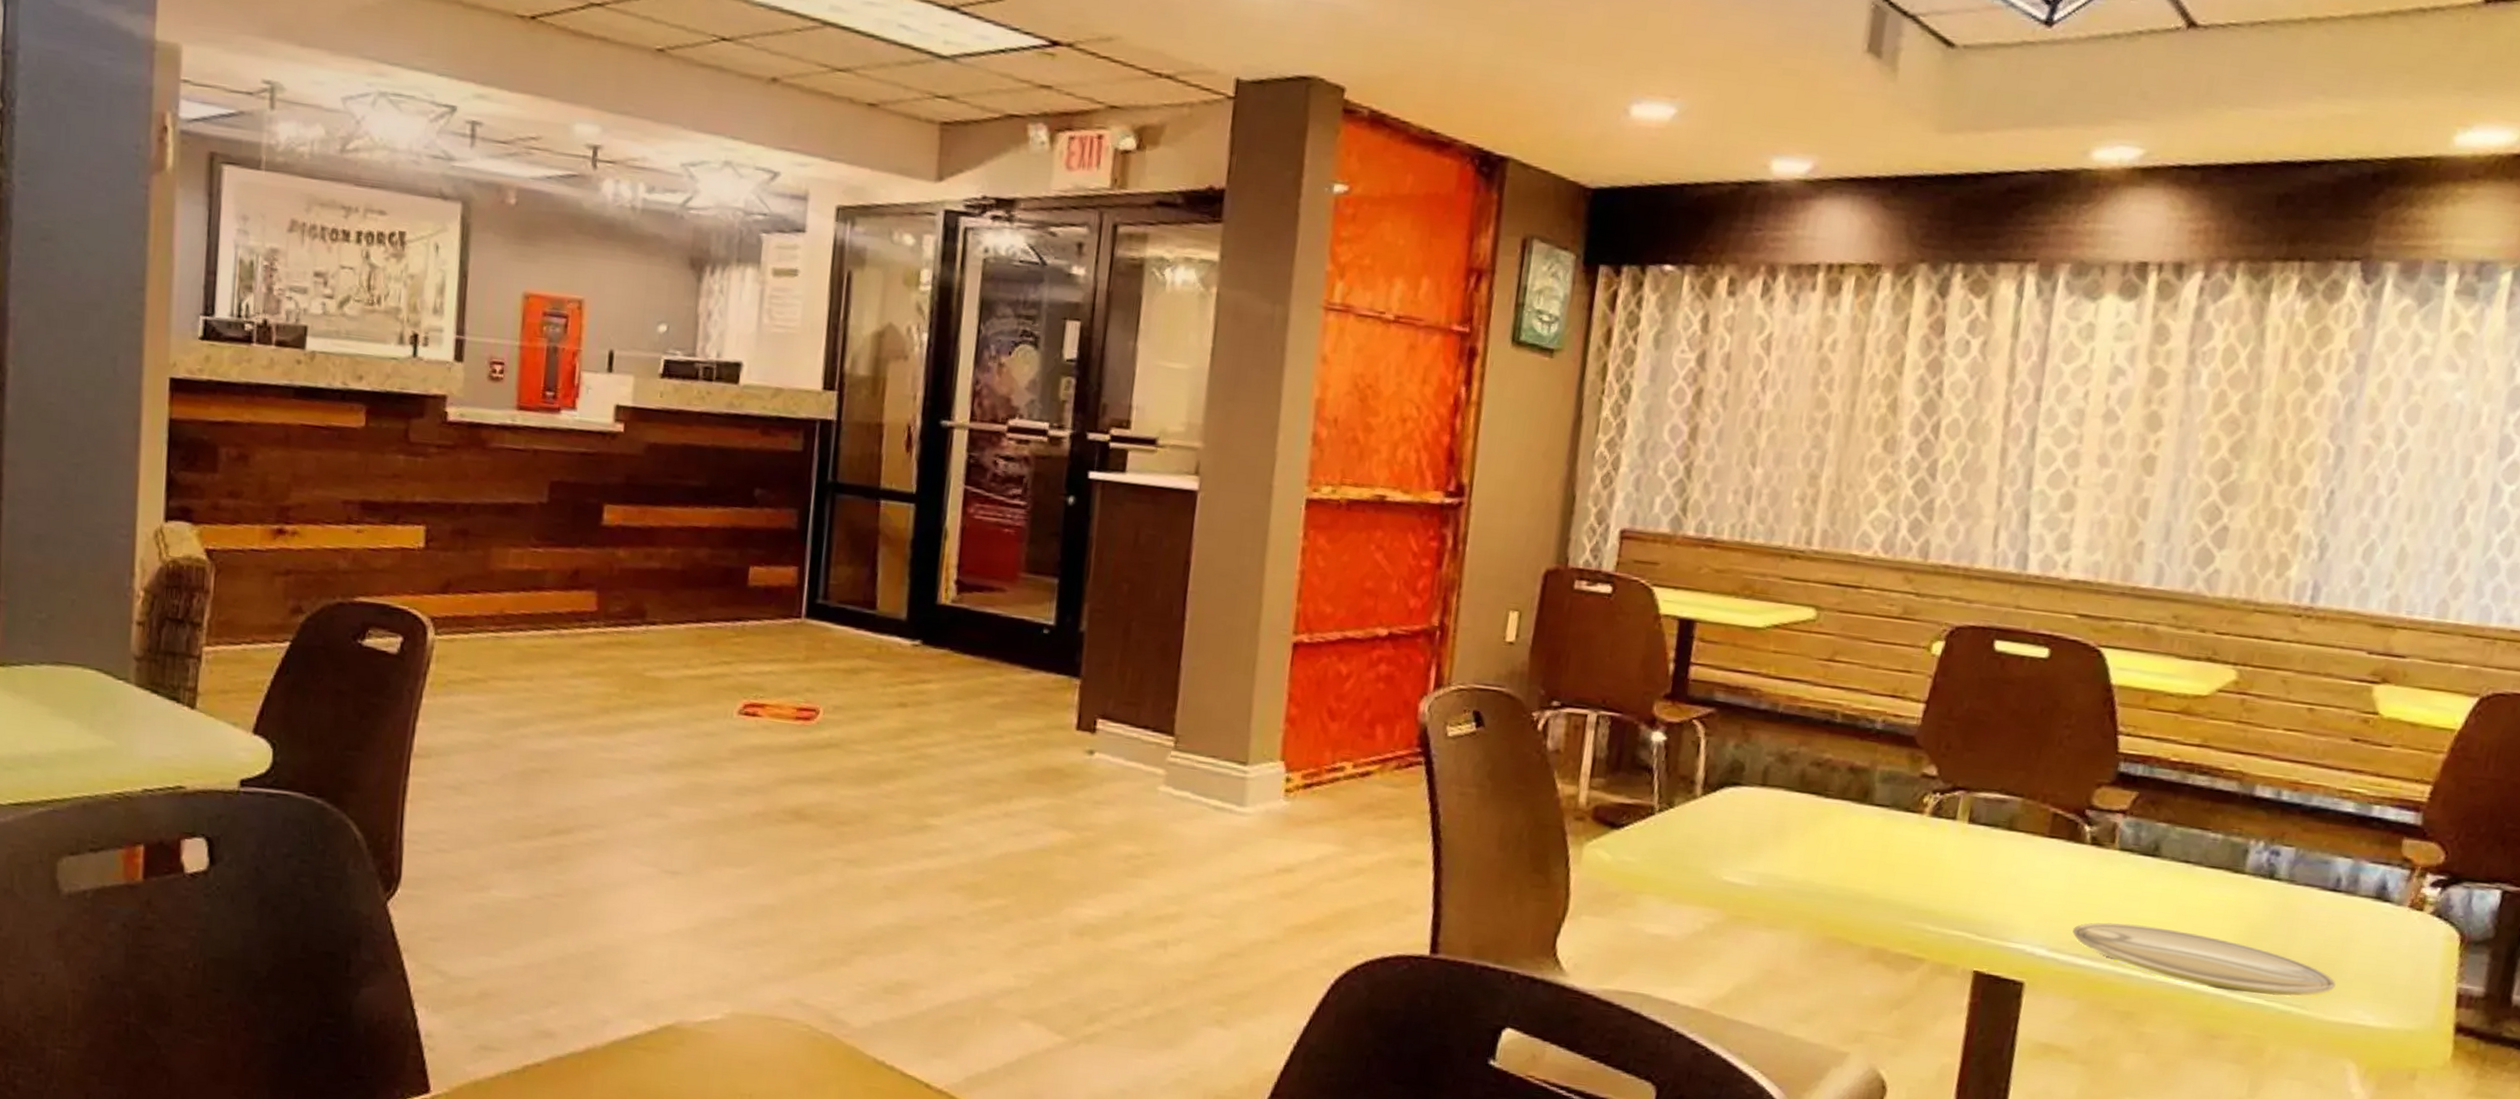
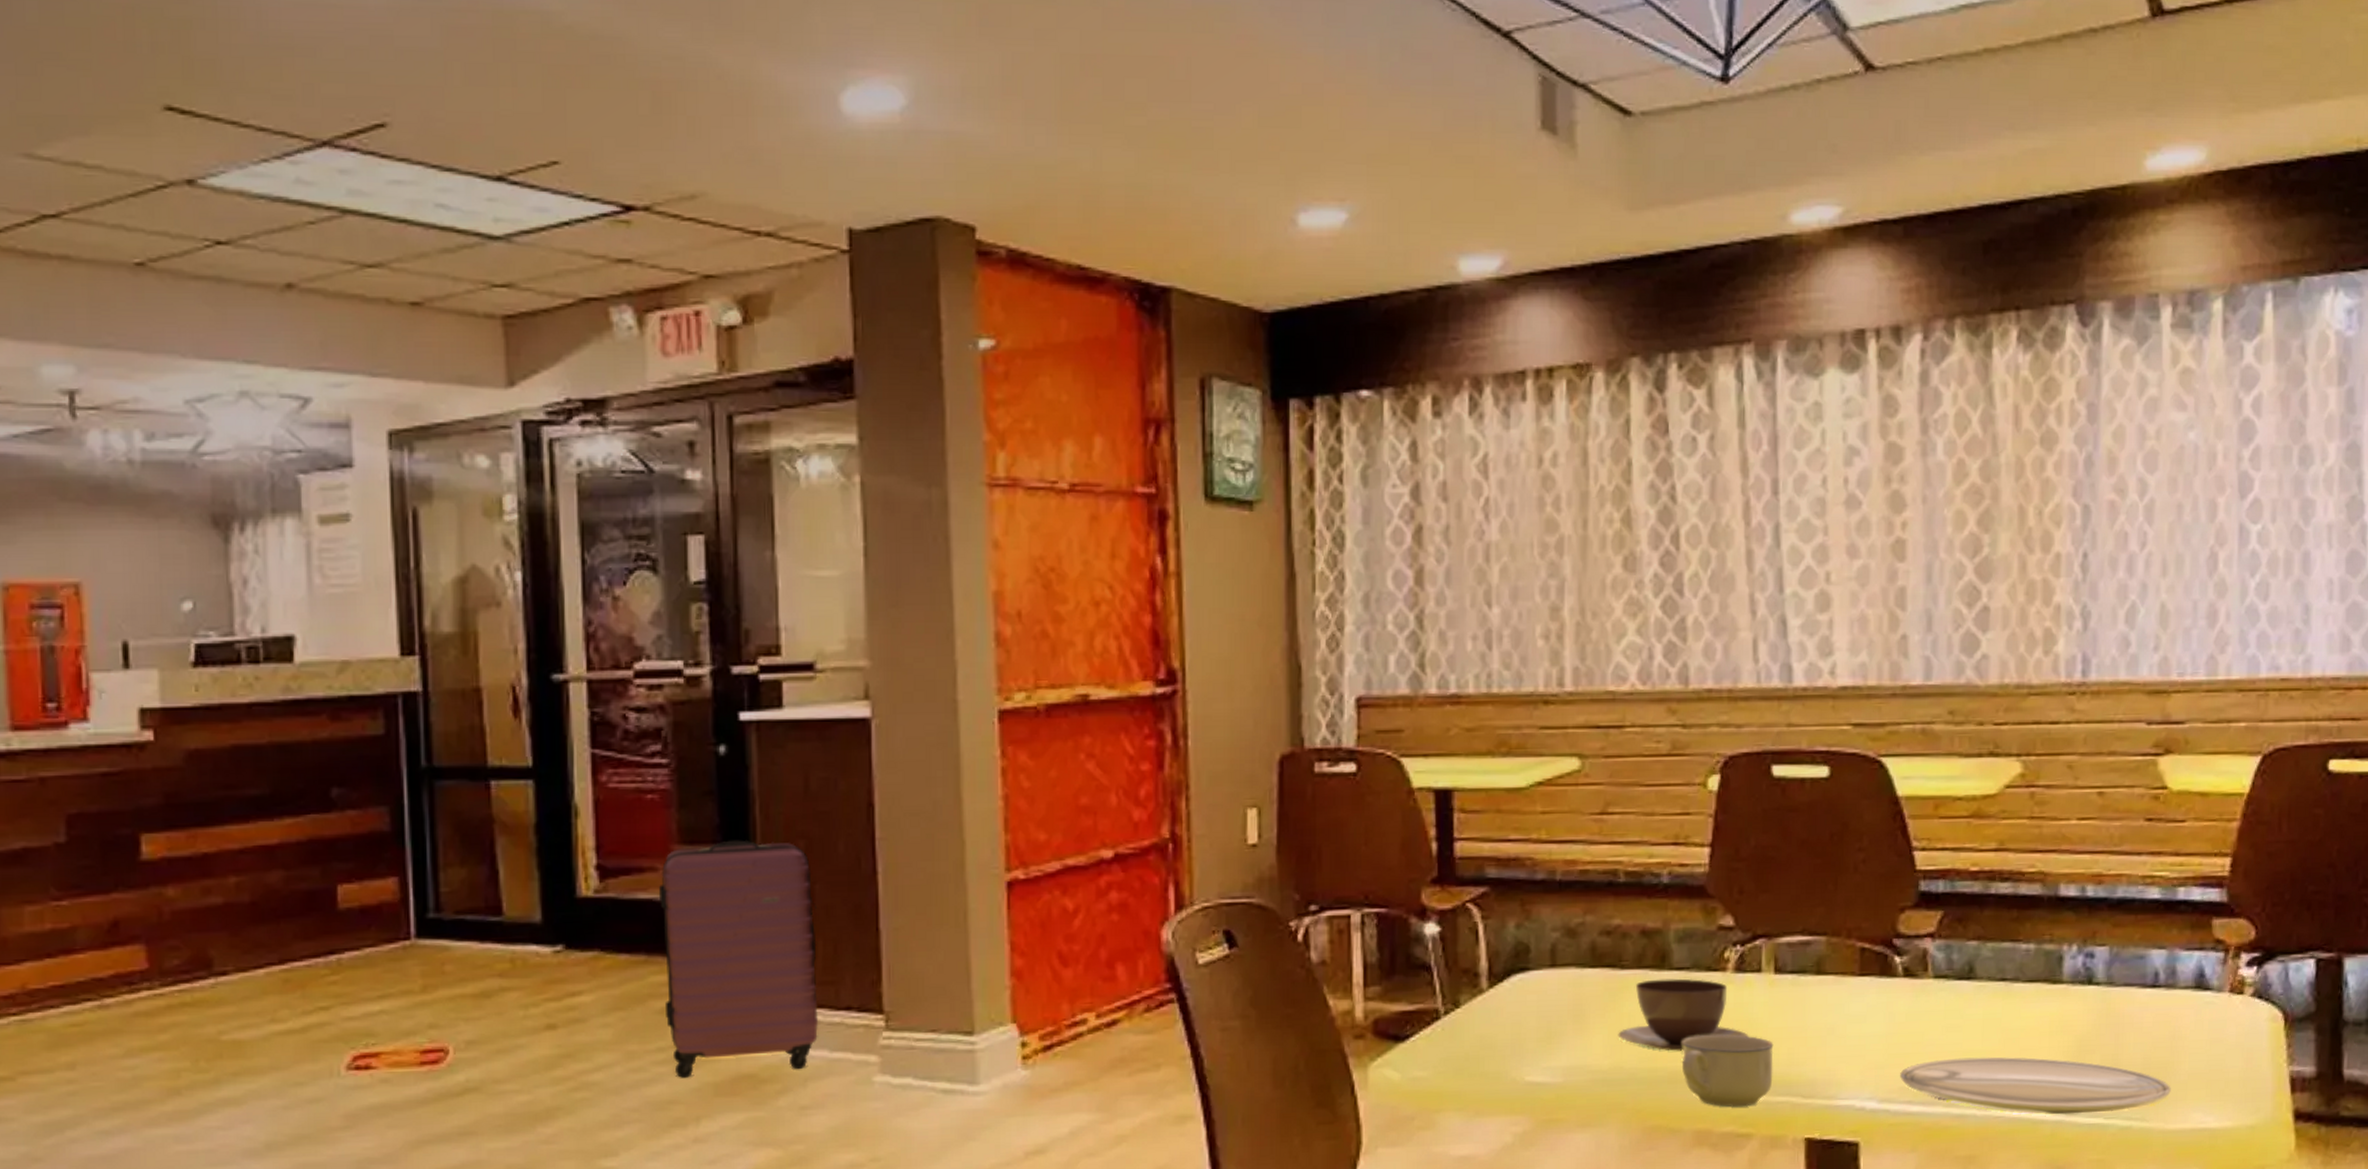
suitcase: none [995,575,1131,771] -> present [658,840,818,1078]
teacup: none [1813,810,1936,877] -> present [1618,978,1749,1051]
cup: none [1868,865,1957,934] -> present [1681,1034,1774,1107]

